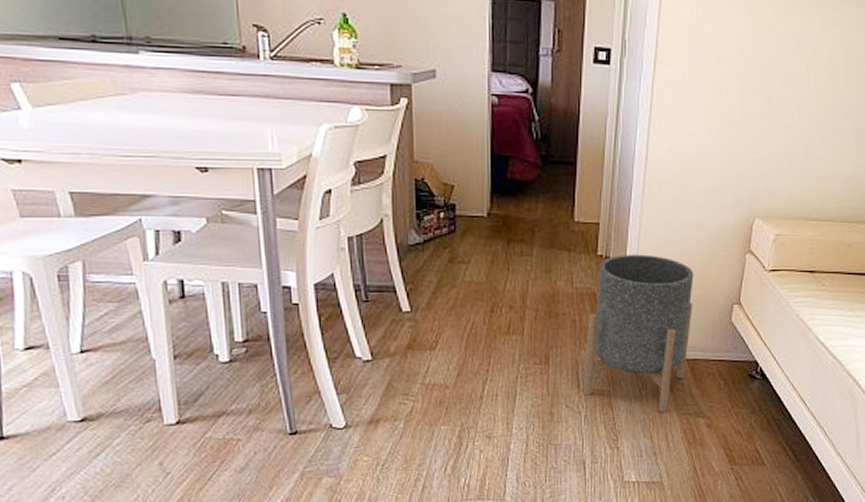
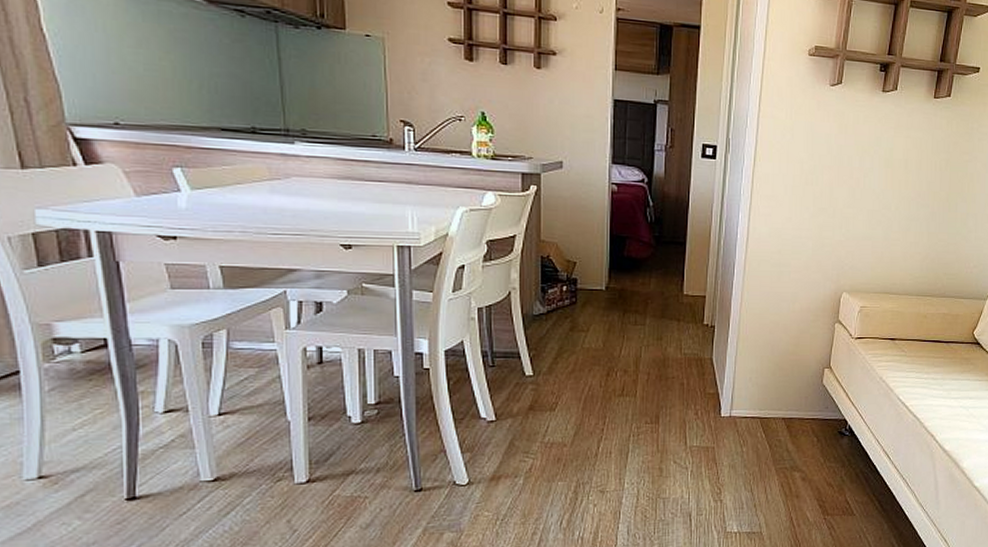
planter: present [584,254,694,413] -> none [690,324,790,467]

